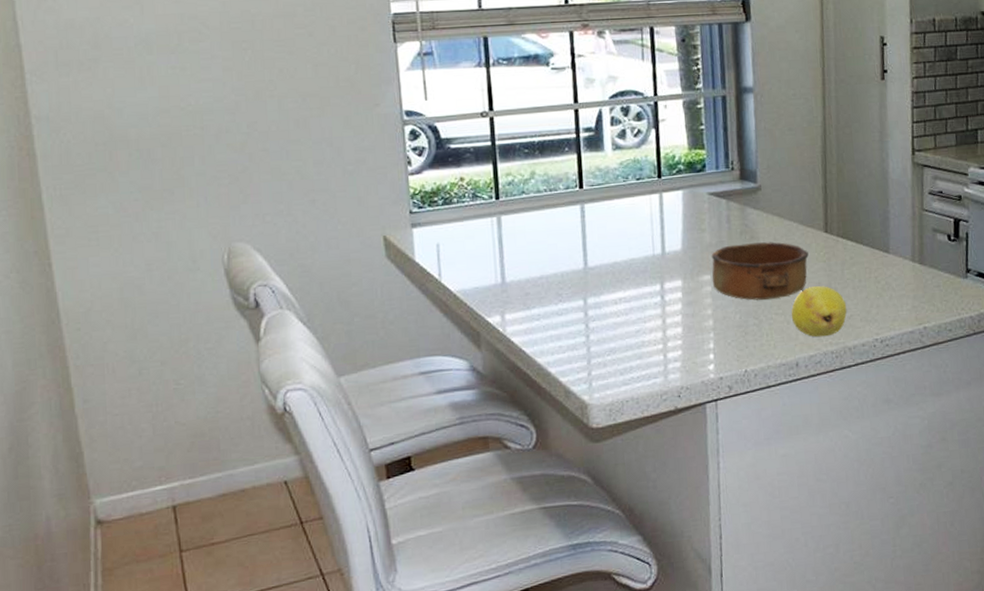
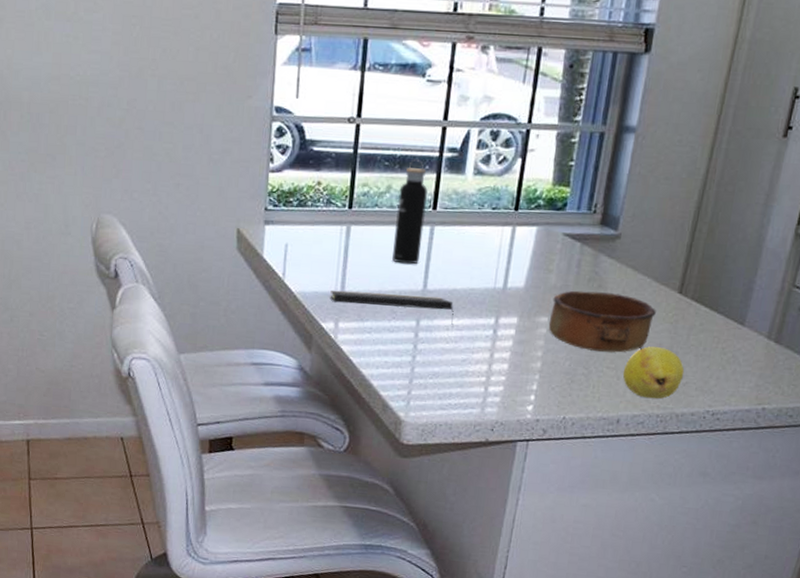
notepad: none [491,272,621,298] -> present [330,290,454,325]
water bottle: none [543,143,575,246] -> present [392,159,428,265]

